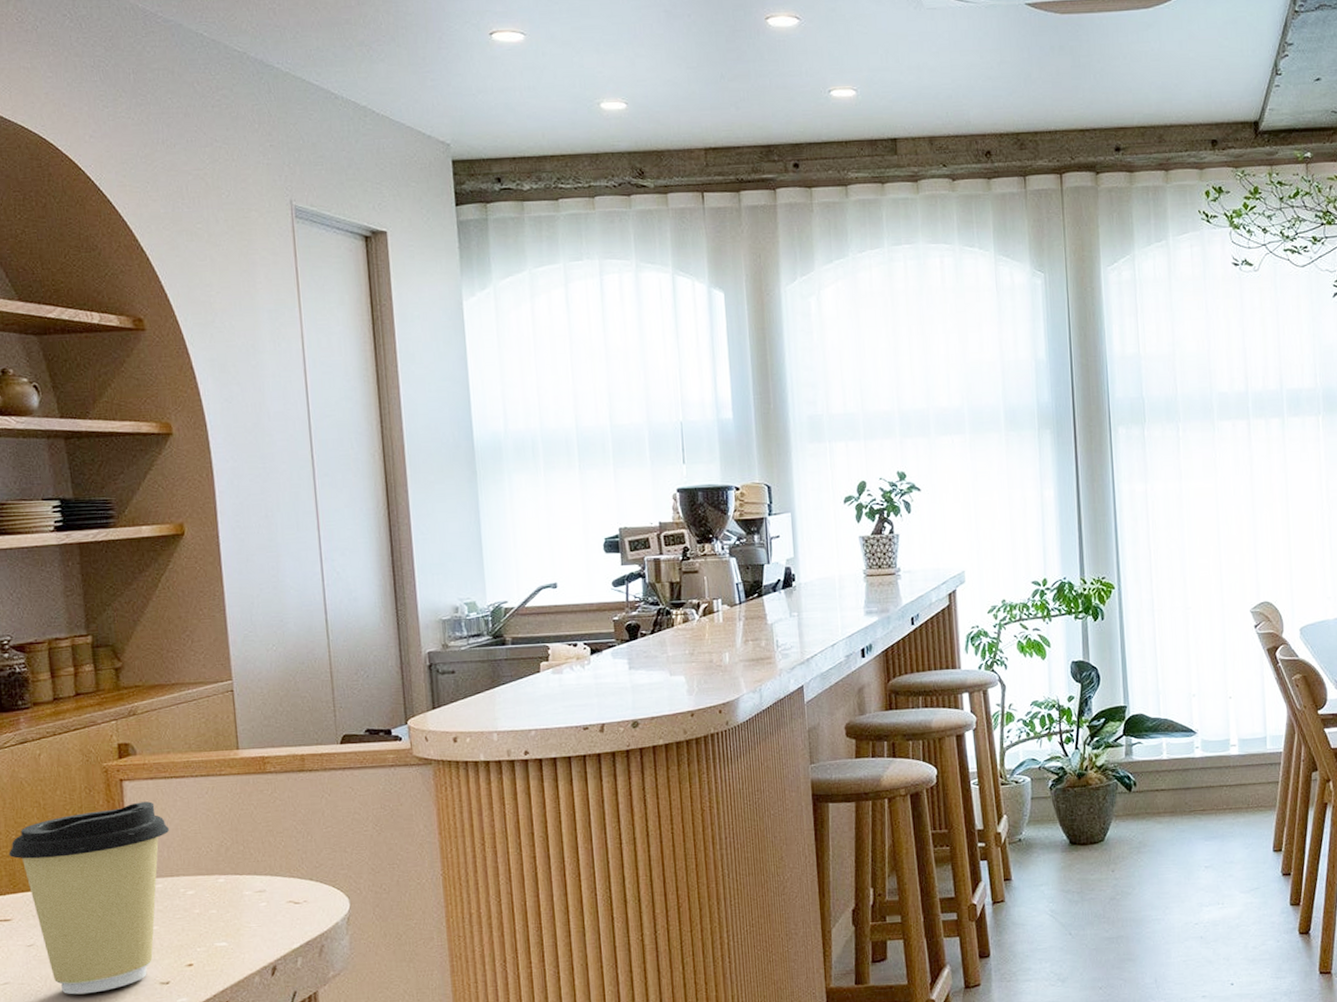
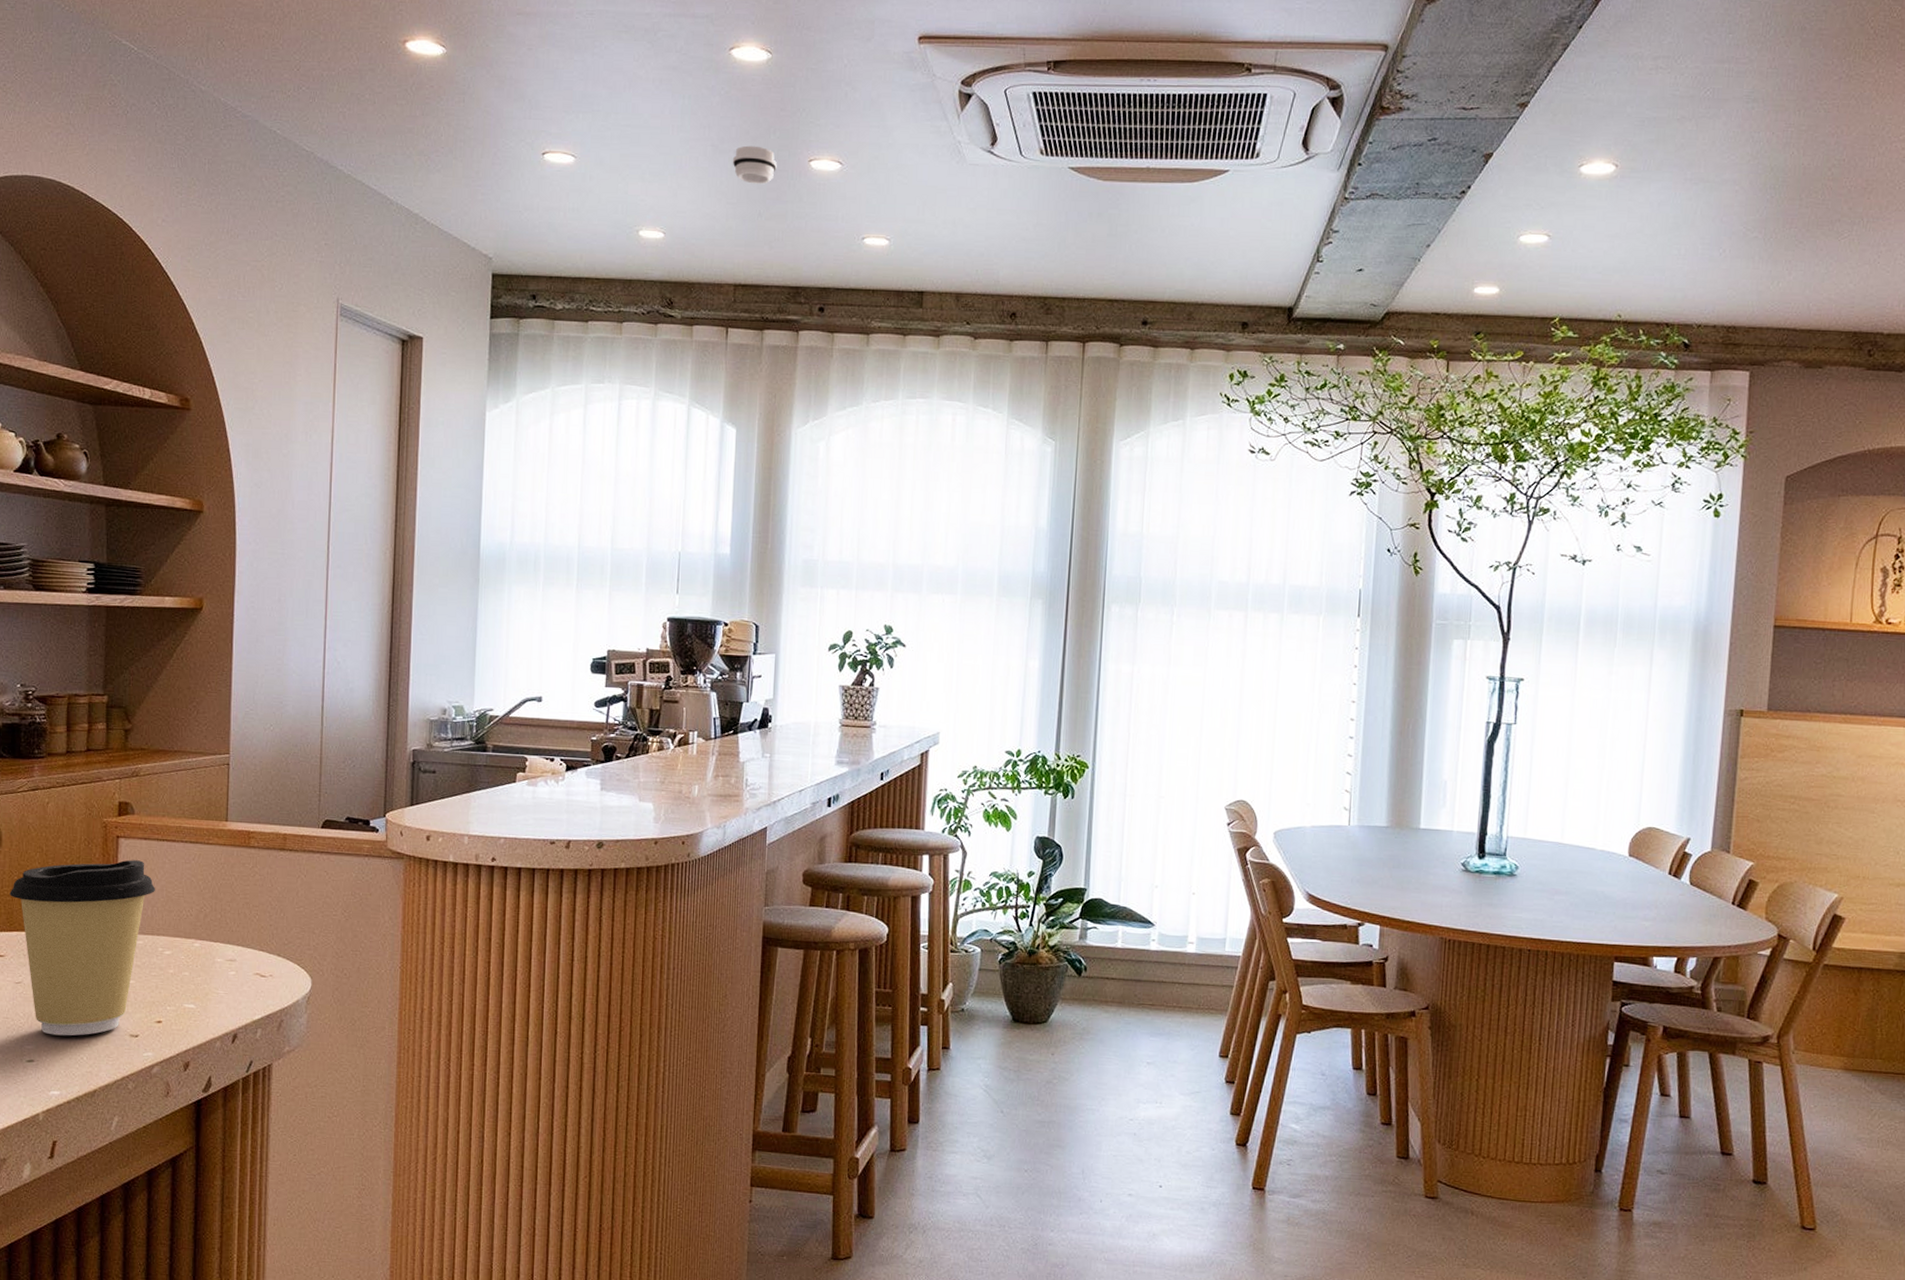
smoke detector: none [687,8,735,46] -> present [732,145,778,184]

